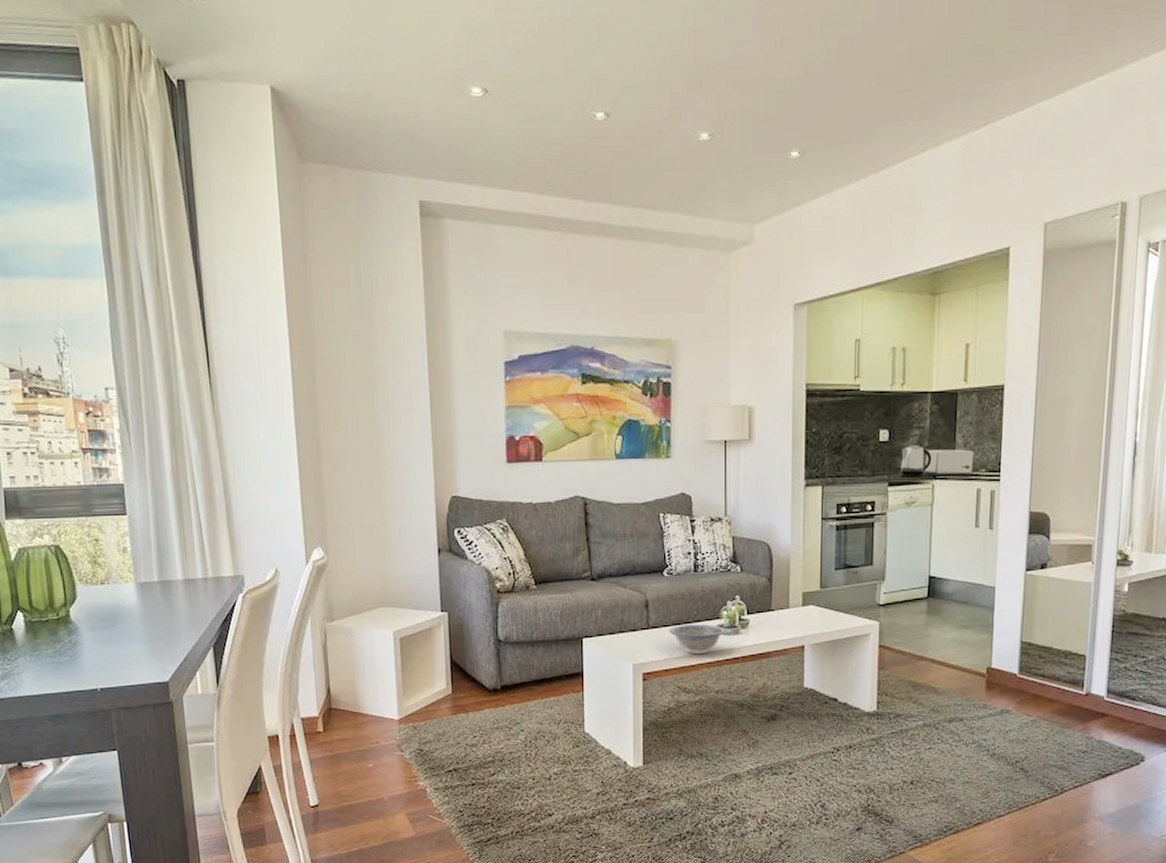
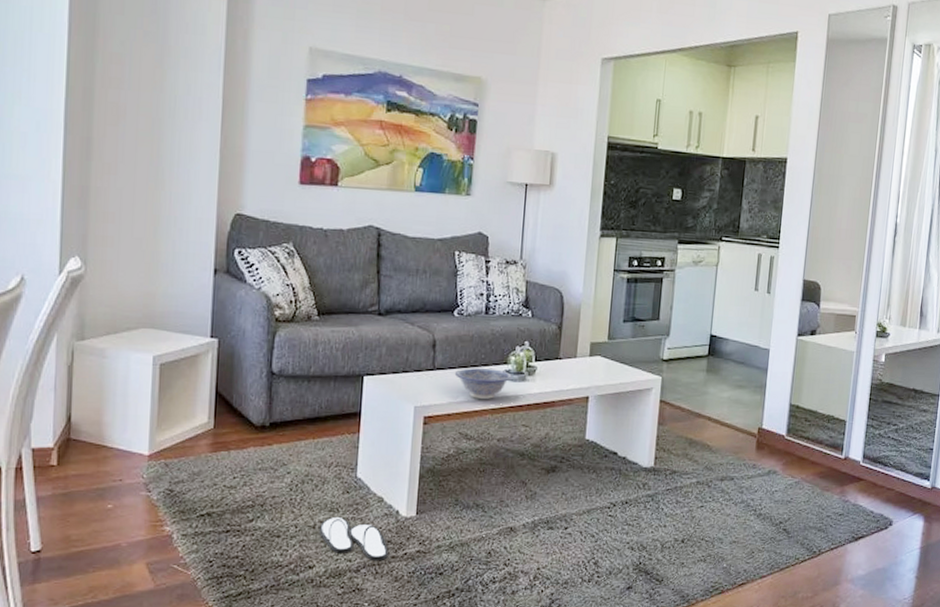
slippers: none [554,769,620,807] -> present [319,517,388,560]
kettle: present [900,445,932,478] -> none [690,206,720,239]
toaster: present [924,449,973,477] -> none [712,212,757,242]

